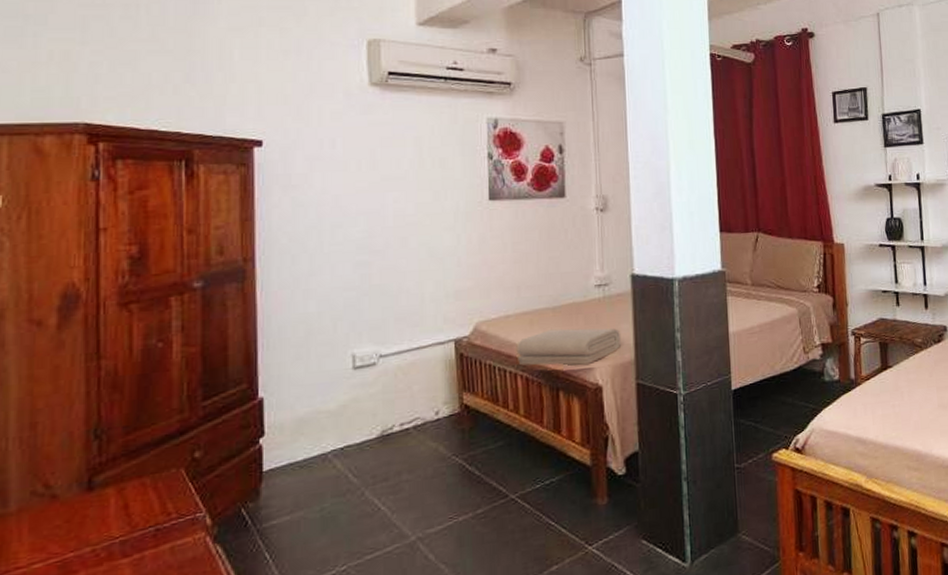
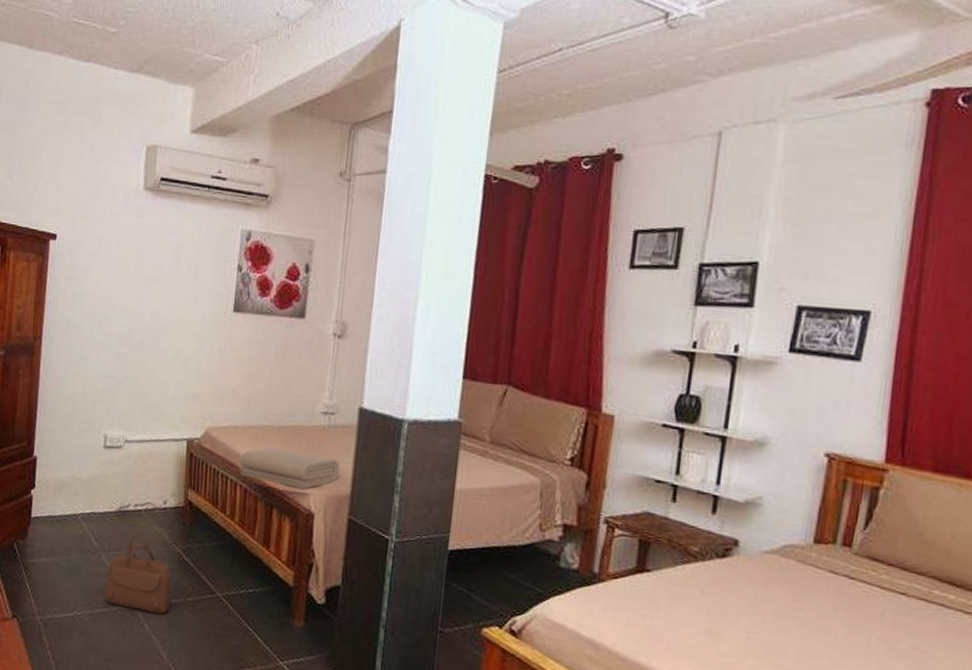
handbag: none [373,456,458,545] -> present [104,534,172,614]

